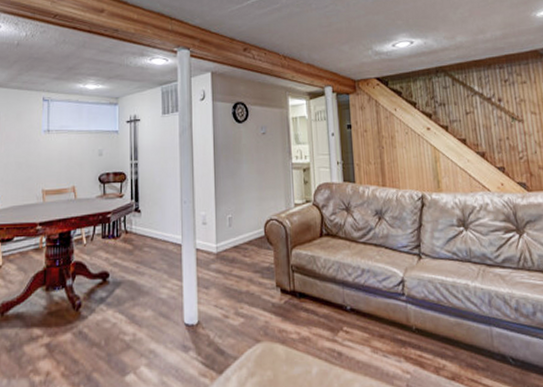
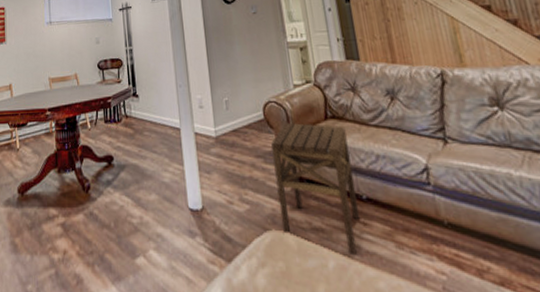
side table: none [269,239,344,362] -> present [271,122,360,256]

